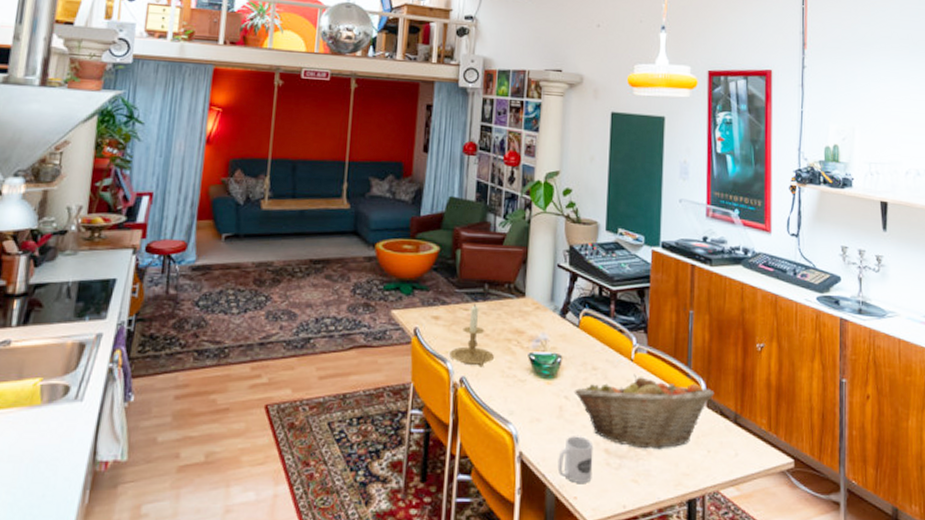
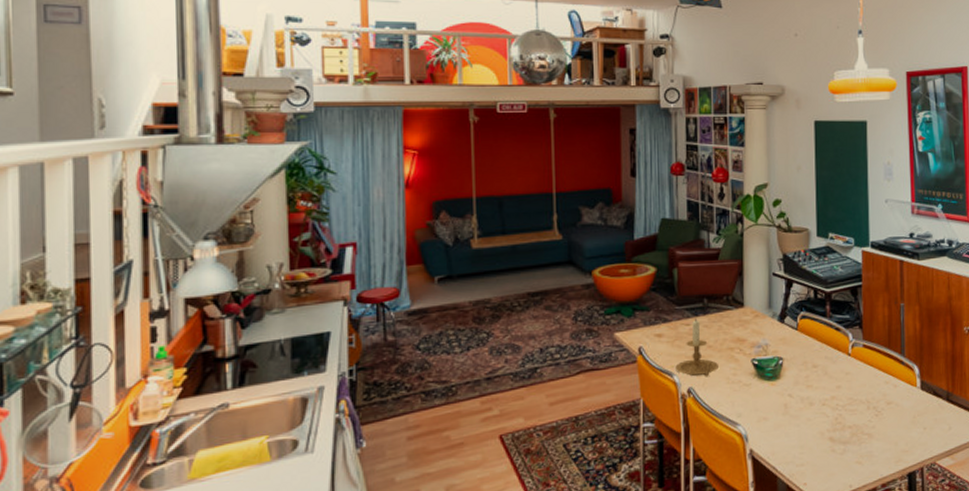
mug: present [557,436,594,483] -> none [786,428,819,471]
fruit basket: present [574,374,714,450] -> none [797,367,927,433]

